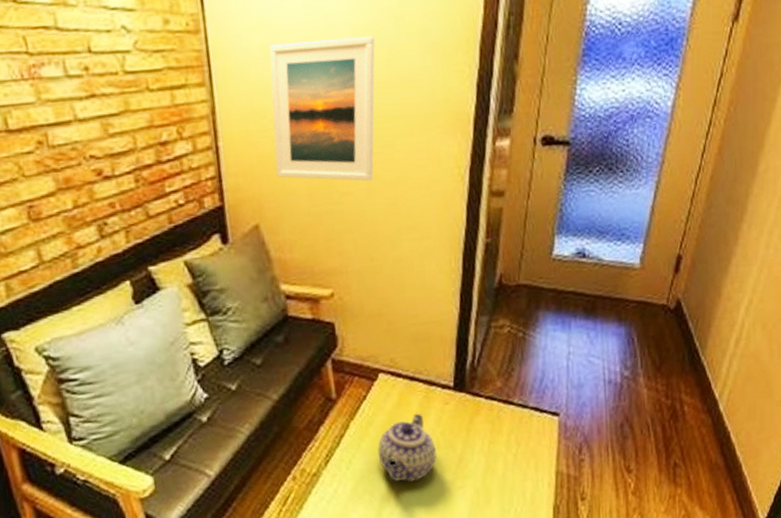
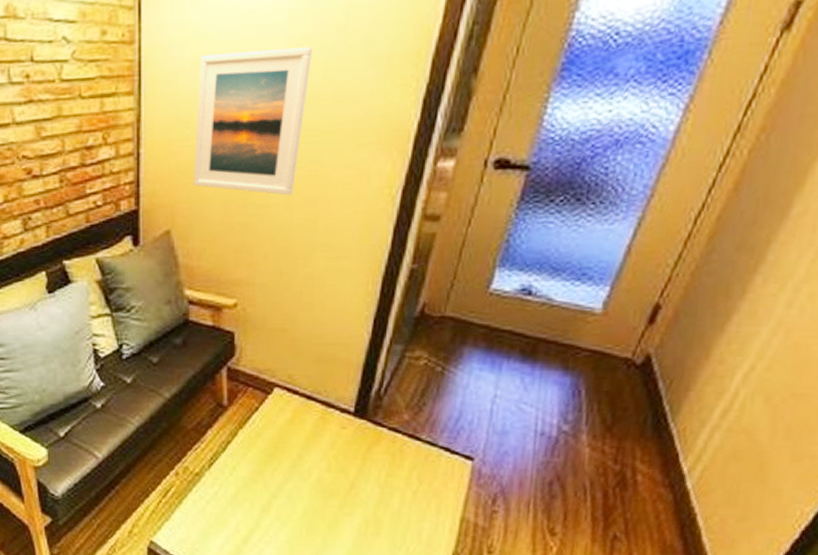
teapot: present [377,413,437,482] -> none [263,432,327,499]

